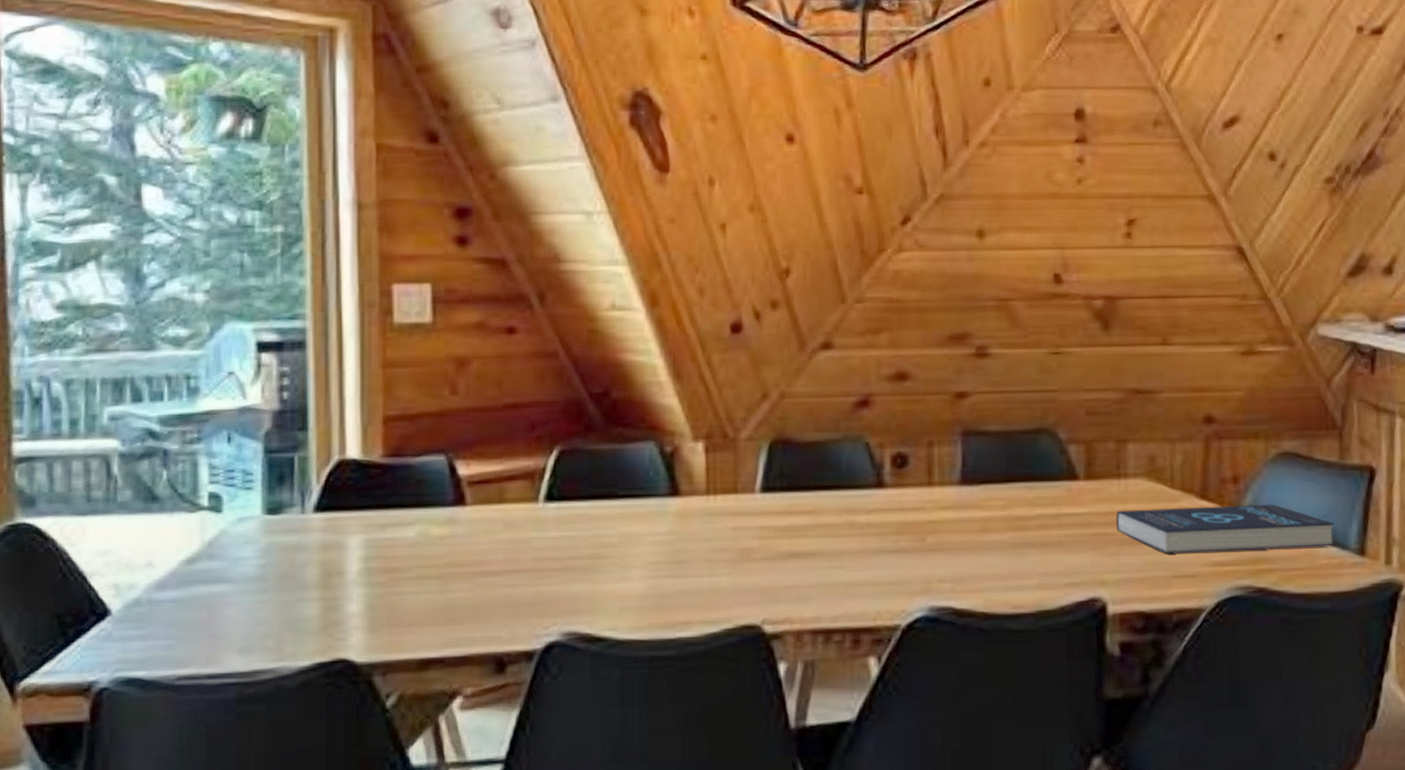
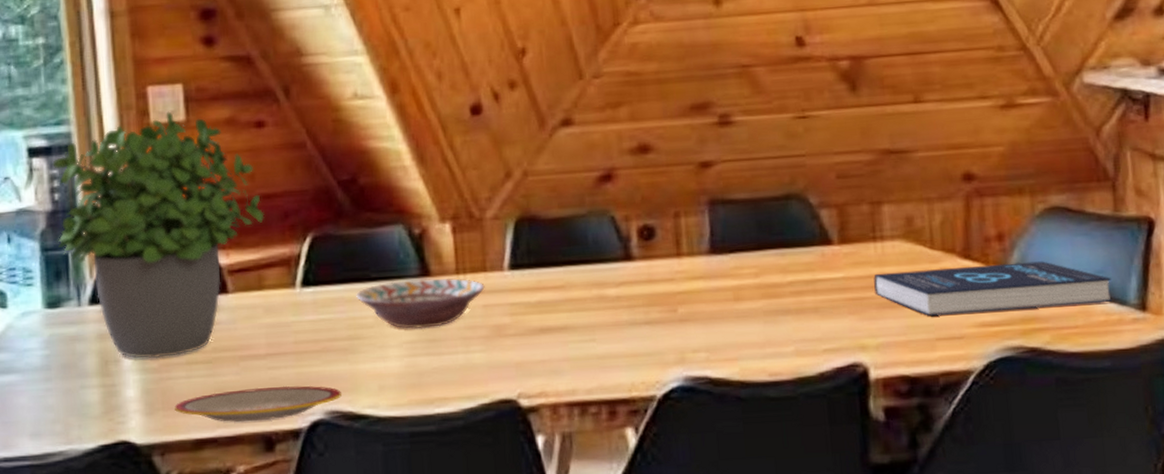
potted plant: none [283,311,510,572] -> present [52,111,265,359]
plate: none [400,604,580,642] -> present [175,386,342,422]
decorative bowl: none [602,498,735,550] -> present [356,277,485,329]

